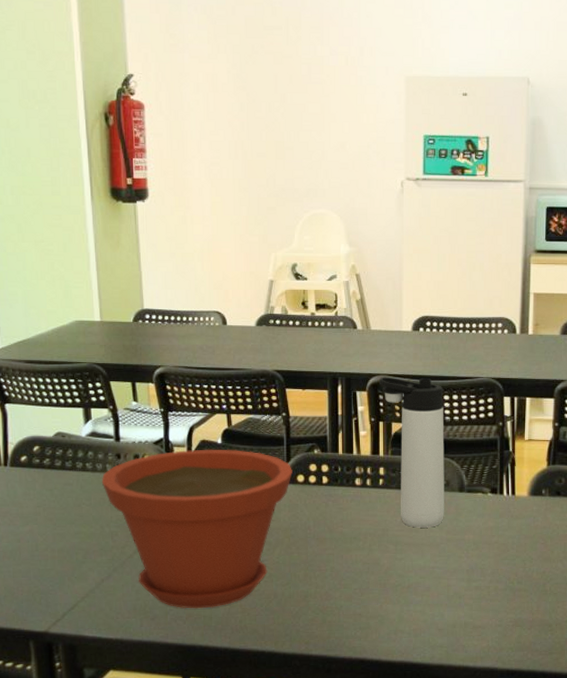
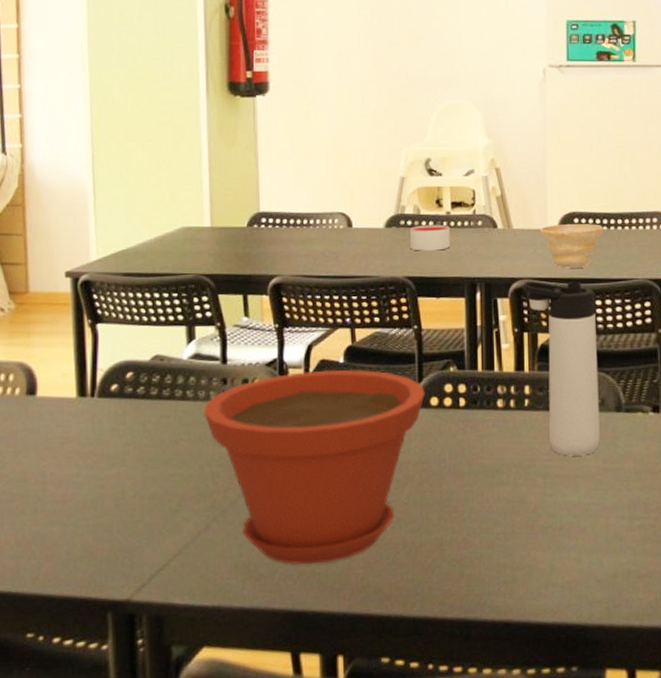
candle: none [278,324,314,348] -> present [409,224,450,251]
bowl: none [395,326,453,366] -> present [539,223,603,268]

